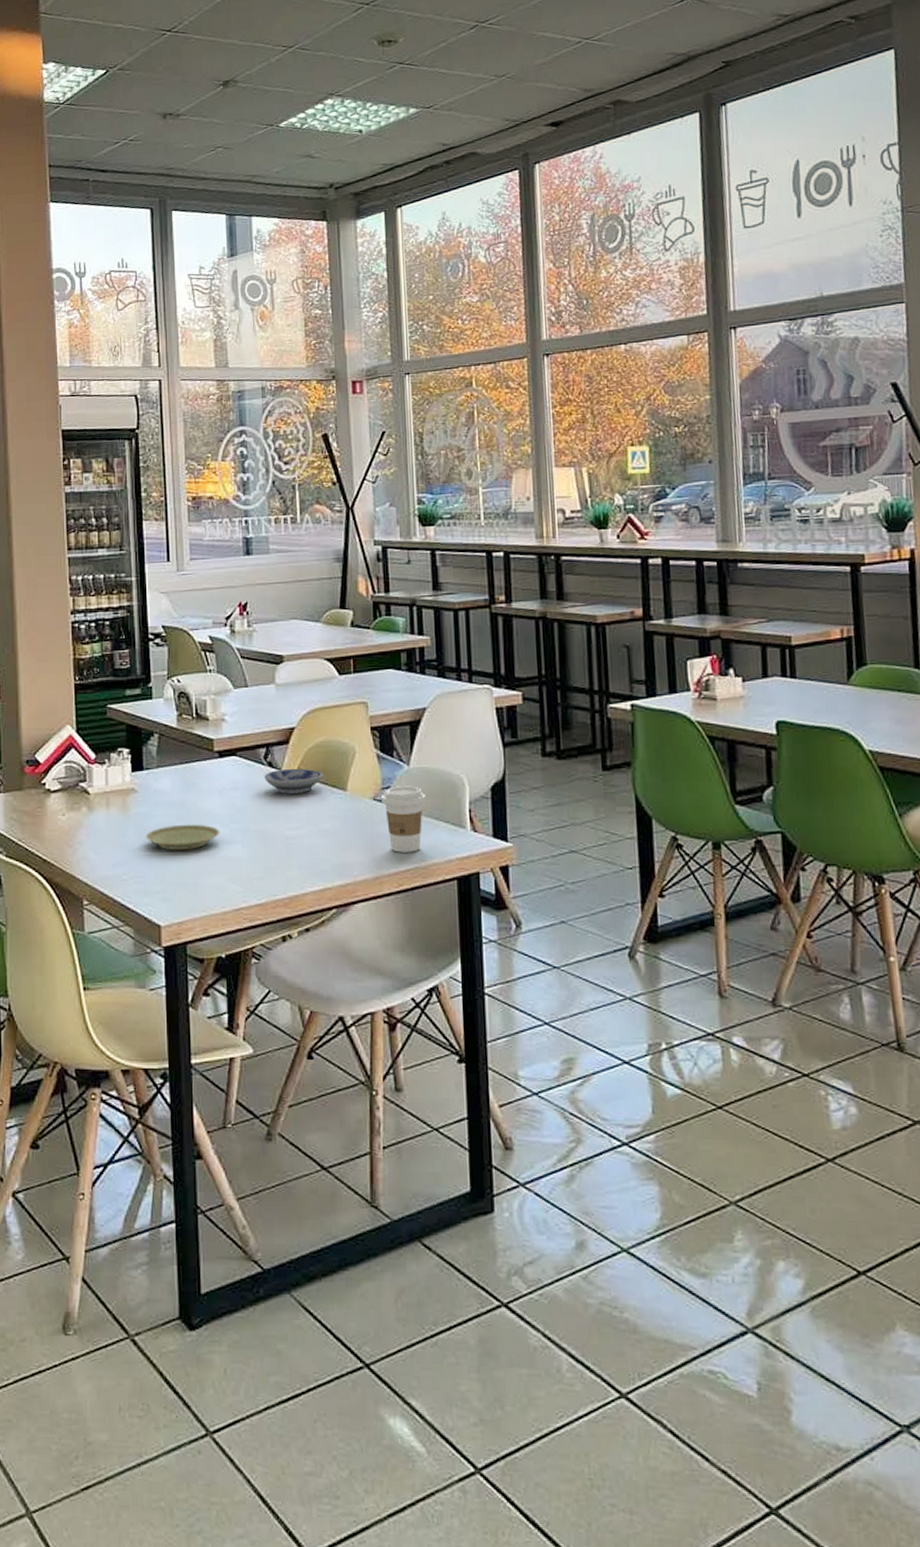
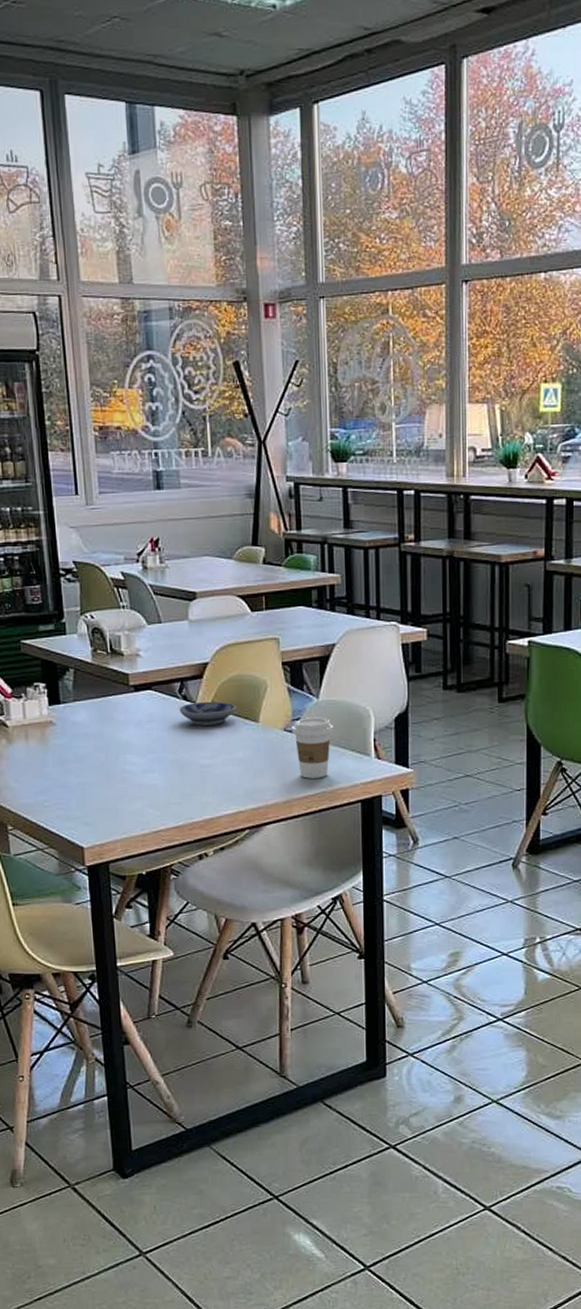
plate: present [146,824,220,850] -> none [66,754,138,778]

